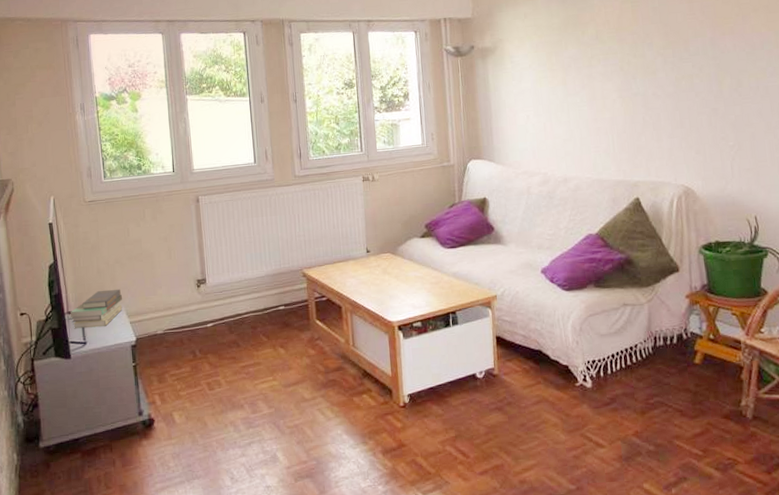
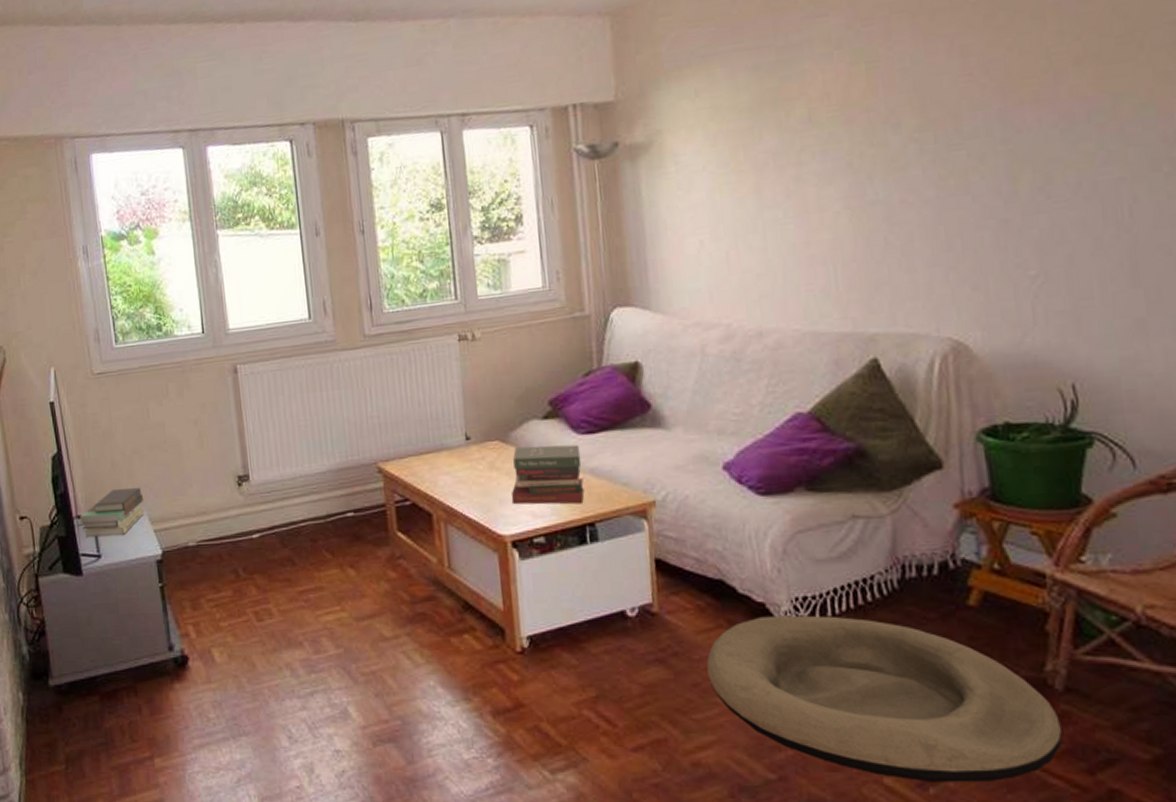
books: none [398,256,449,299] -> present [511,444,585,505]
dog bed: none [530,373,752,485] -> present [706,615,1064,783]

